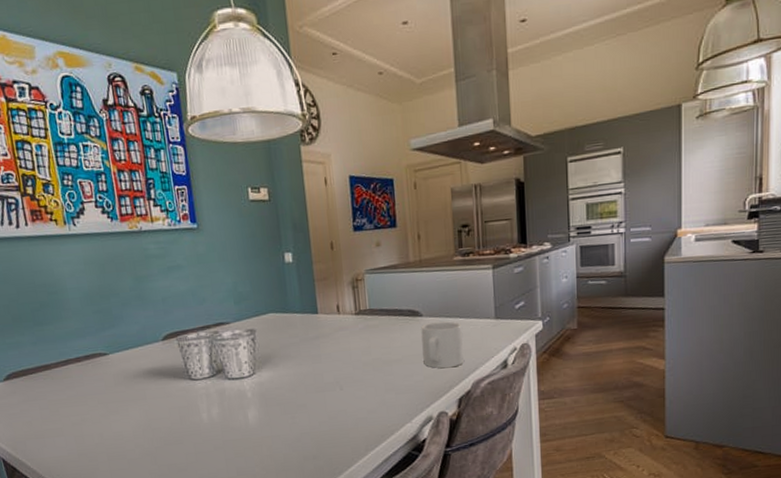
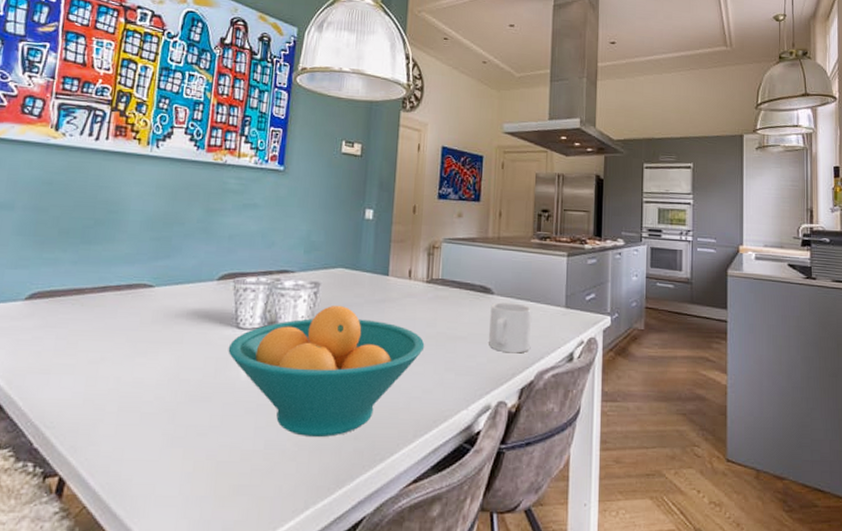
fruit bowl: none [186,347,363,462] -> present [228,305,425,437]

